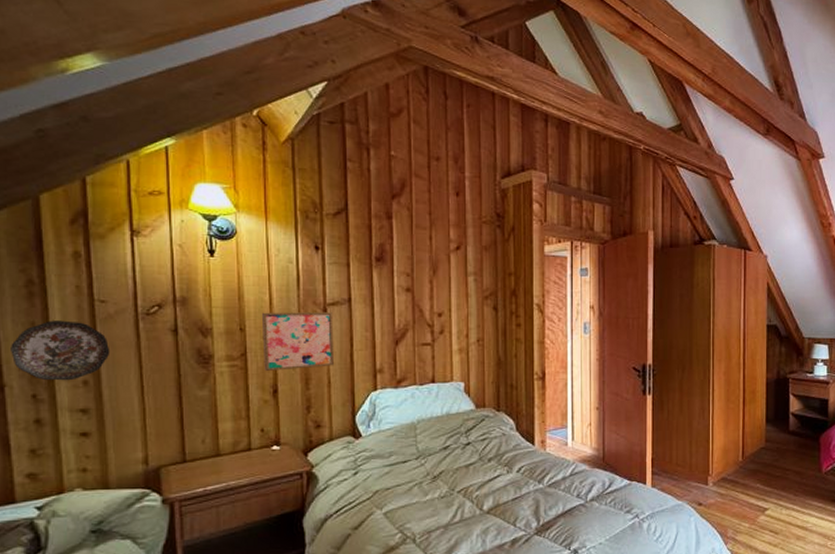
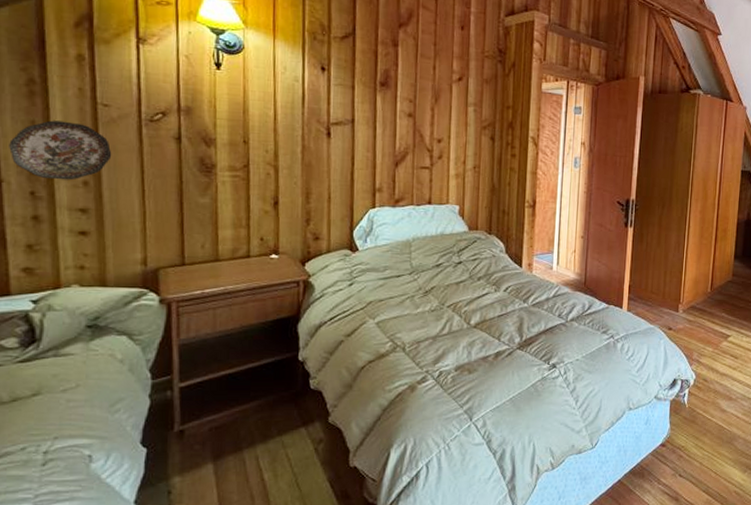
wall art: present [261,312,335,371] -> none [265,127,336,184]

